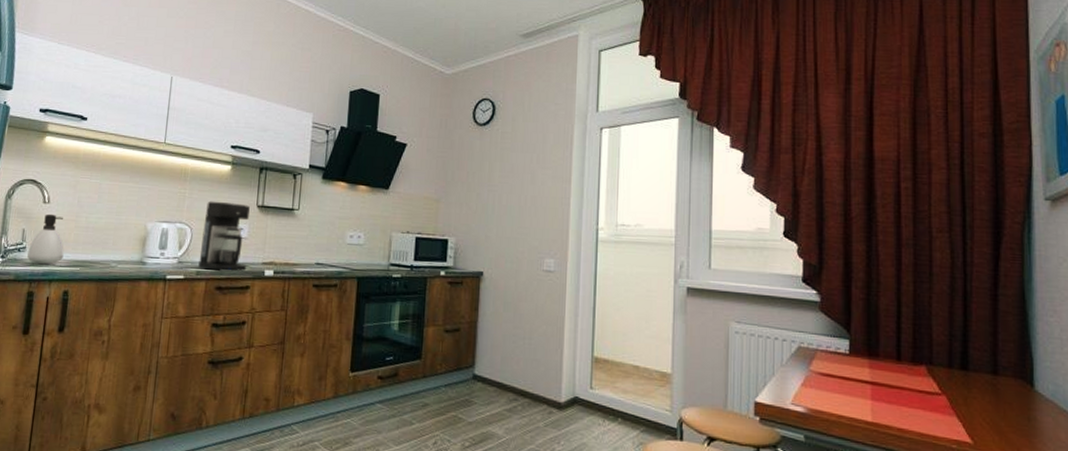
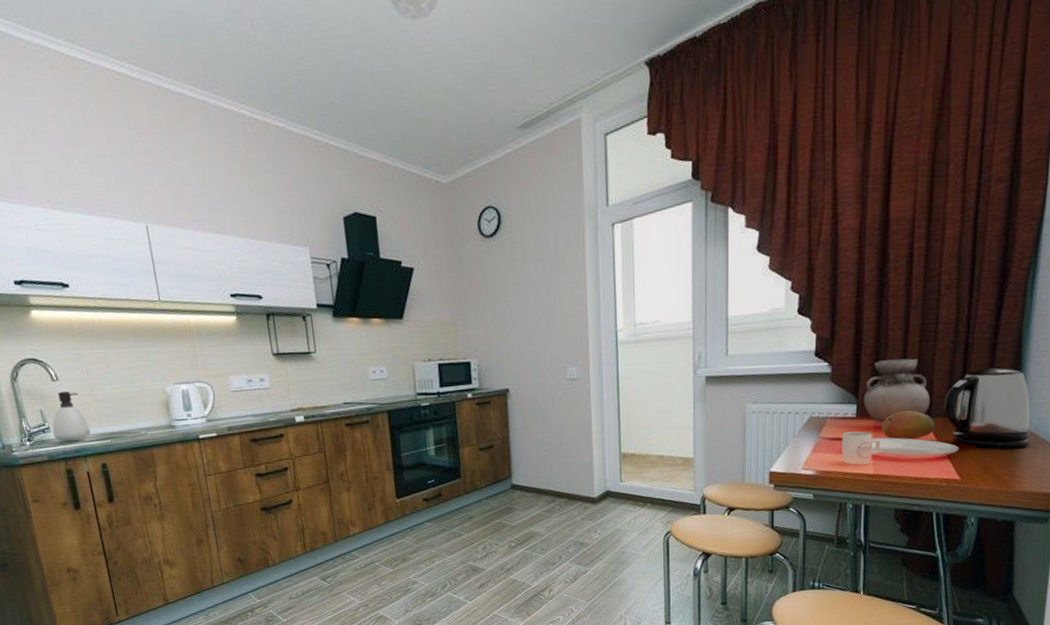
coffee maker: present [198,201,250,272] -> none [220,354,277,425]
mug: none [834,369,879,410] -> present [841,431,881,466]
vase: none [856,296,931,367] -> present [863,358,931,426]
plate: none [868,380,968,414] -> present [872,437,959,460]
fruit: none [877,354,939,389] -> present [881,410,936,440]
kettle: none [945,320,1049,416] -> present [943,368,1031,449]

